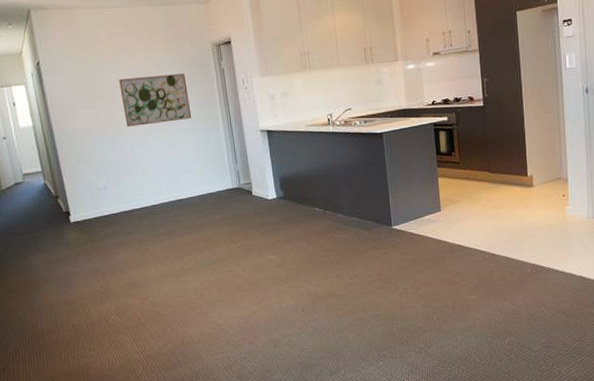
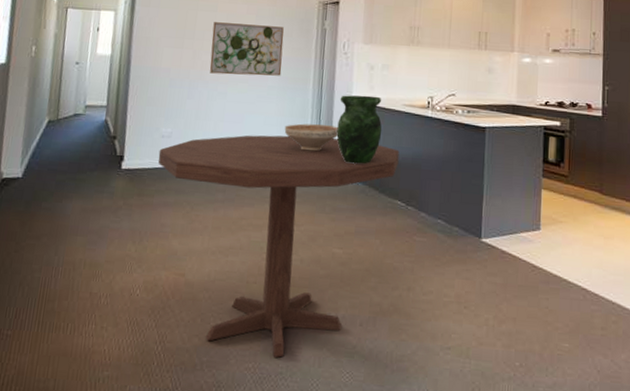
dining table: none [99,164,311,347] -> present [158,135,400,358]
decorative bowl: none [205,154,254,180] -> present [284,123,338,152]
vase: none [249,122,292,184] -> present [336,95,382,164]

